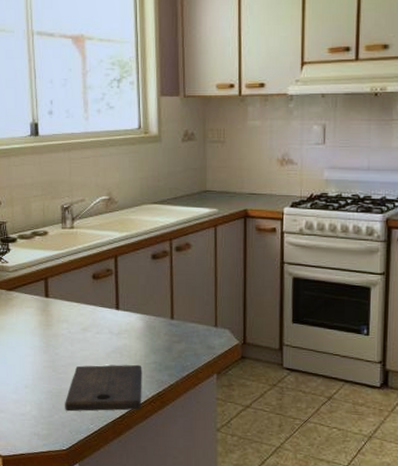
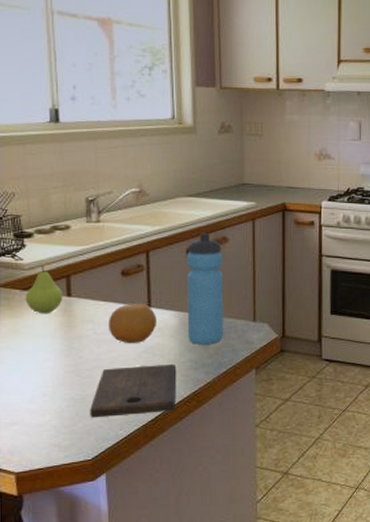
fruit: none [10,268,42,313] -> present [25,265,63,314]
fruit: none [81,305,125,344] -> present [109,303,158,344]
water bottle: none [152,239,187,348] -> present [187,233,224,345]

